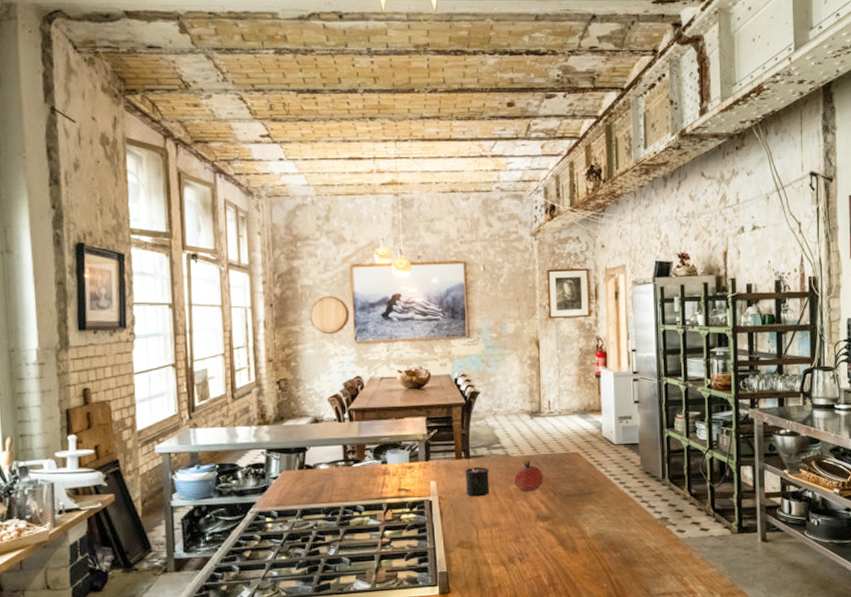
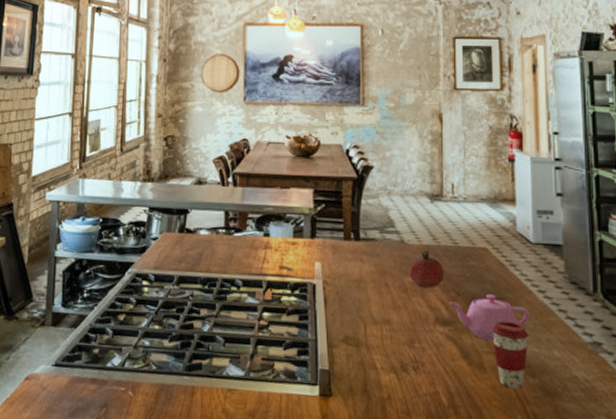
candle: present [464,460,490,497] -> none [353,242,382,287]
teapot: none [548,490,613,529] -> present [449,294,530,342]
coffee cup: none [583,510,612,563] -> present [492,320,529,389]

